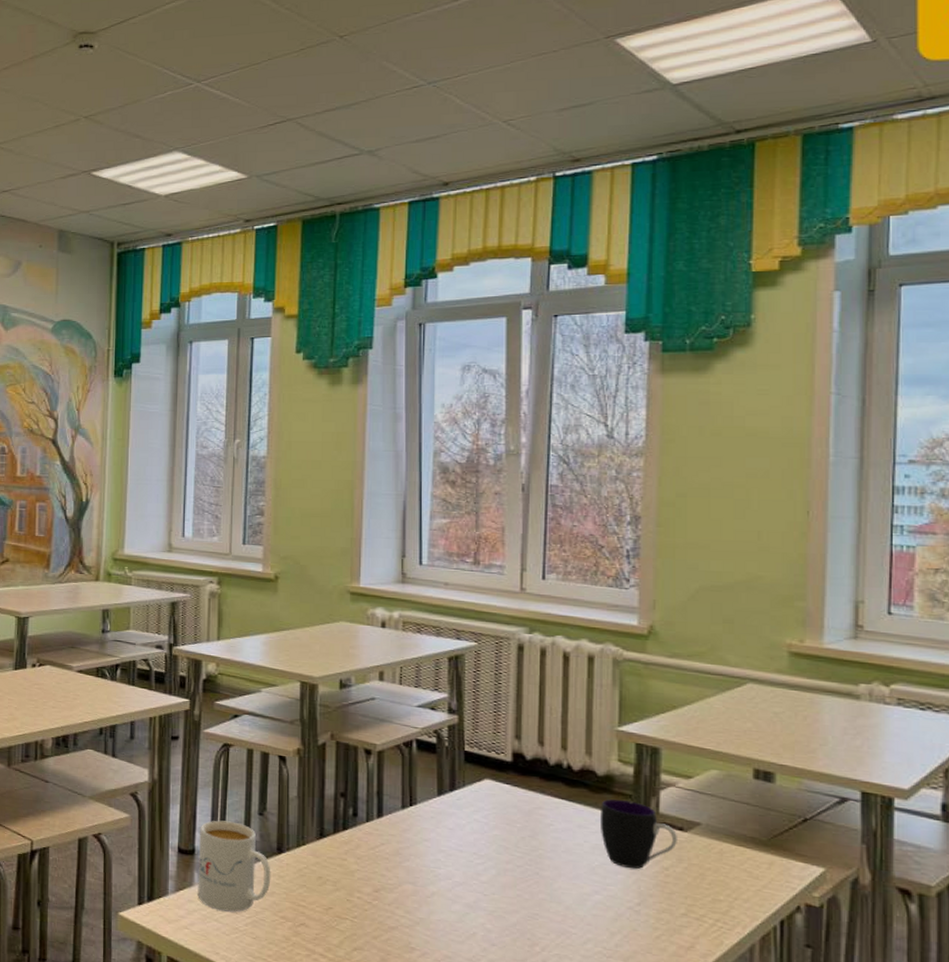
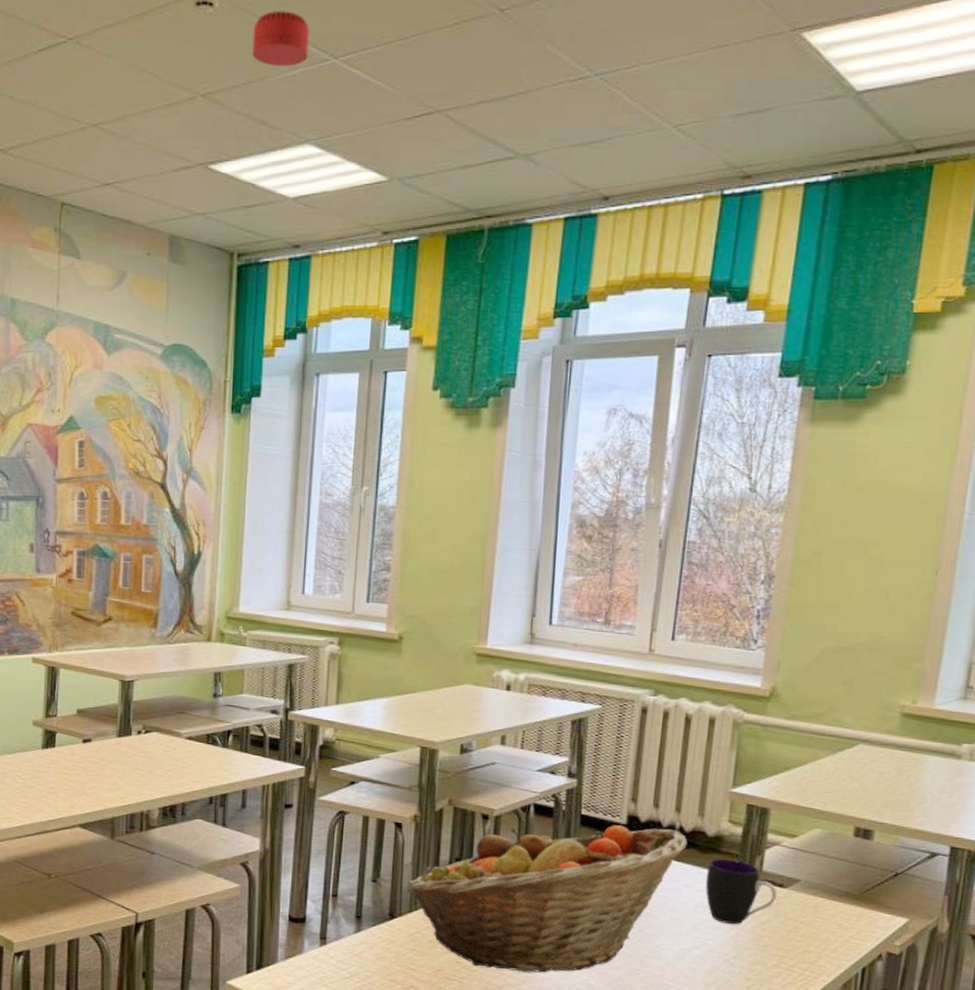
smoke detector: none [127,48,175,92] -> present [252,11,310,67]
mug: present [197,820,271,912] -> none [307,888,382,977]
fruit basket: none [292,762,577,915] -> present [405,825,688,973]

